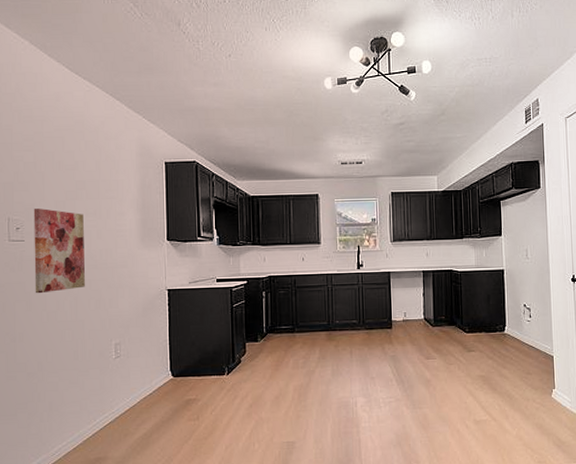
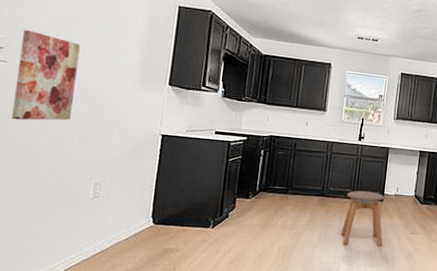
stool: none [353,319,397,379] -> present [341,190,385,248]

